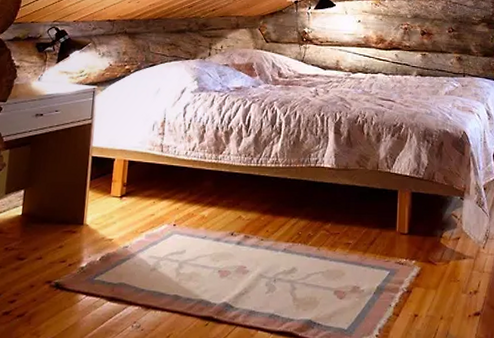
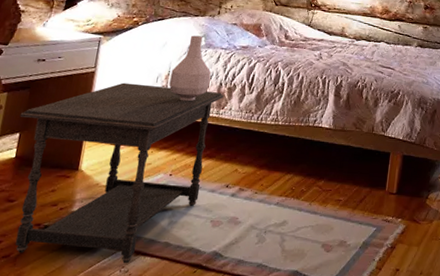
side table: none [23,133,222,319] -> present [15,82,224,264]
vase: none [165,79,207,148] -> present [169,35,212,102]

